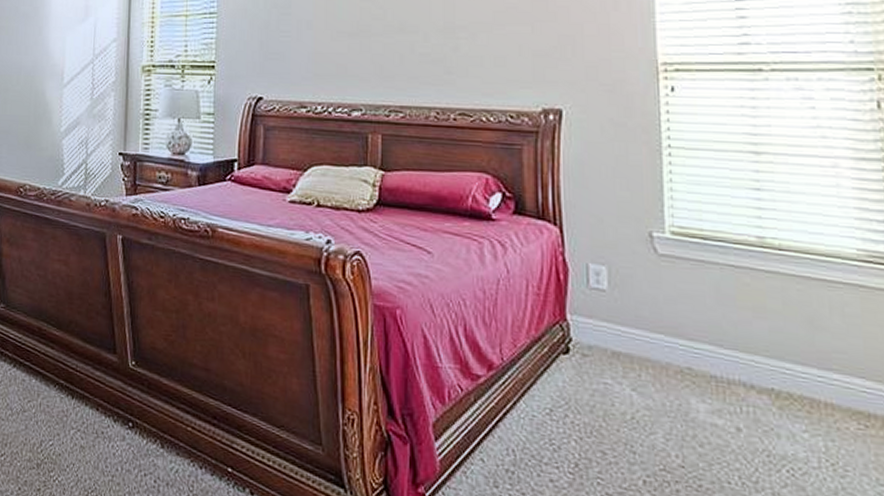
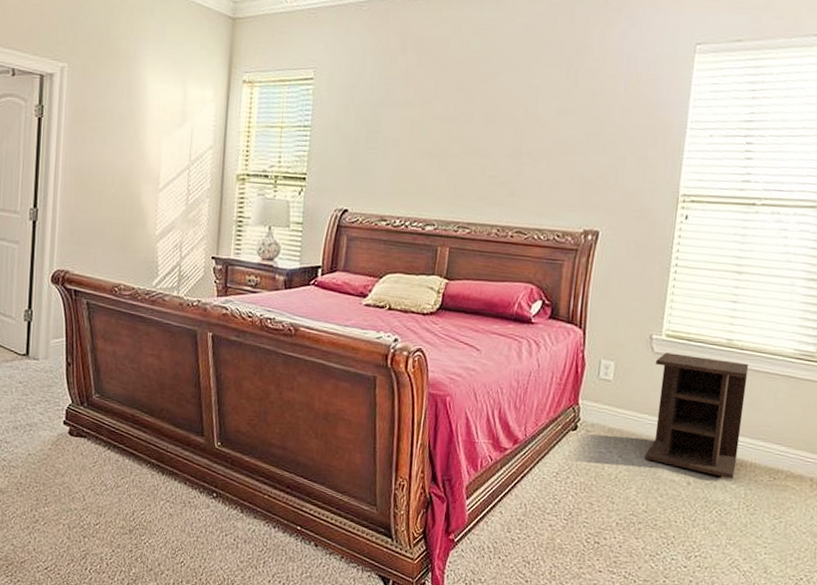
nightstand: none [663,254,804,425] -> present [644,352,749,479]

